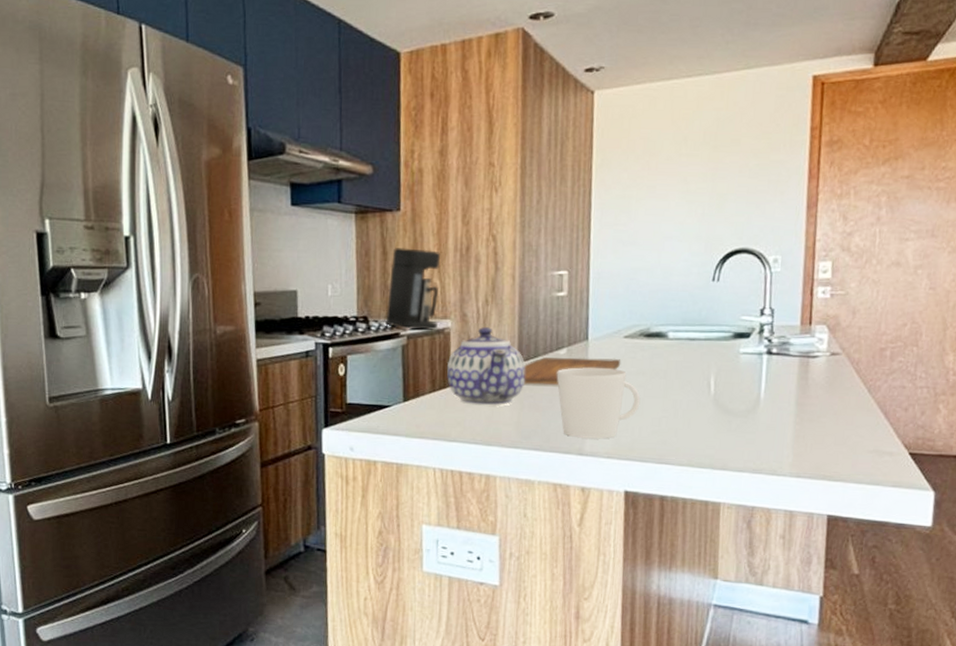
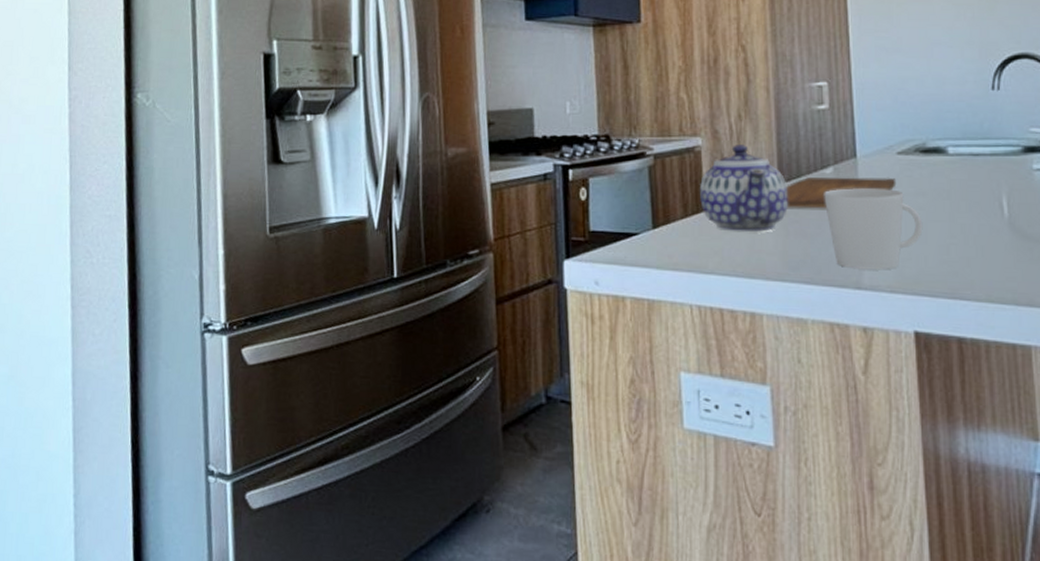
coffee maker: present [385,248,441,330] -> none [629,61,688,149]

